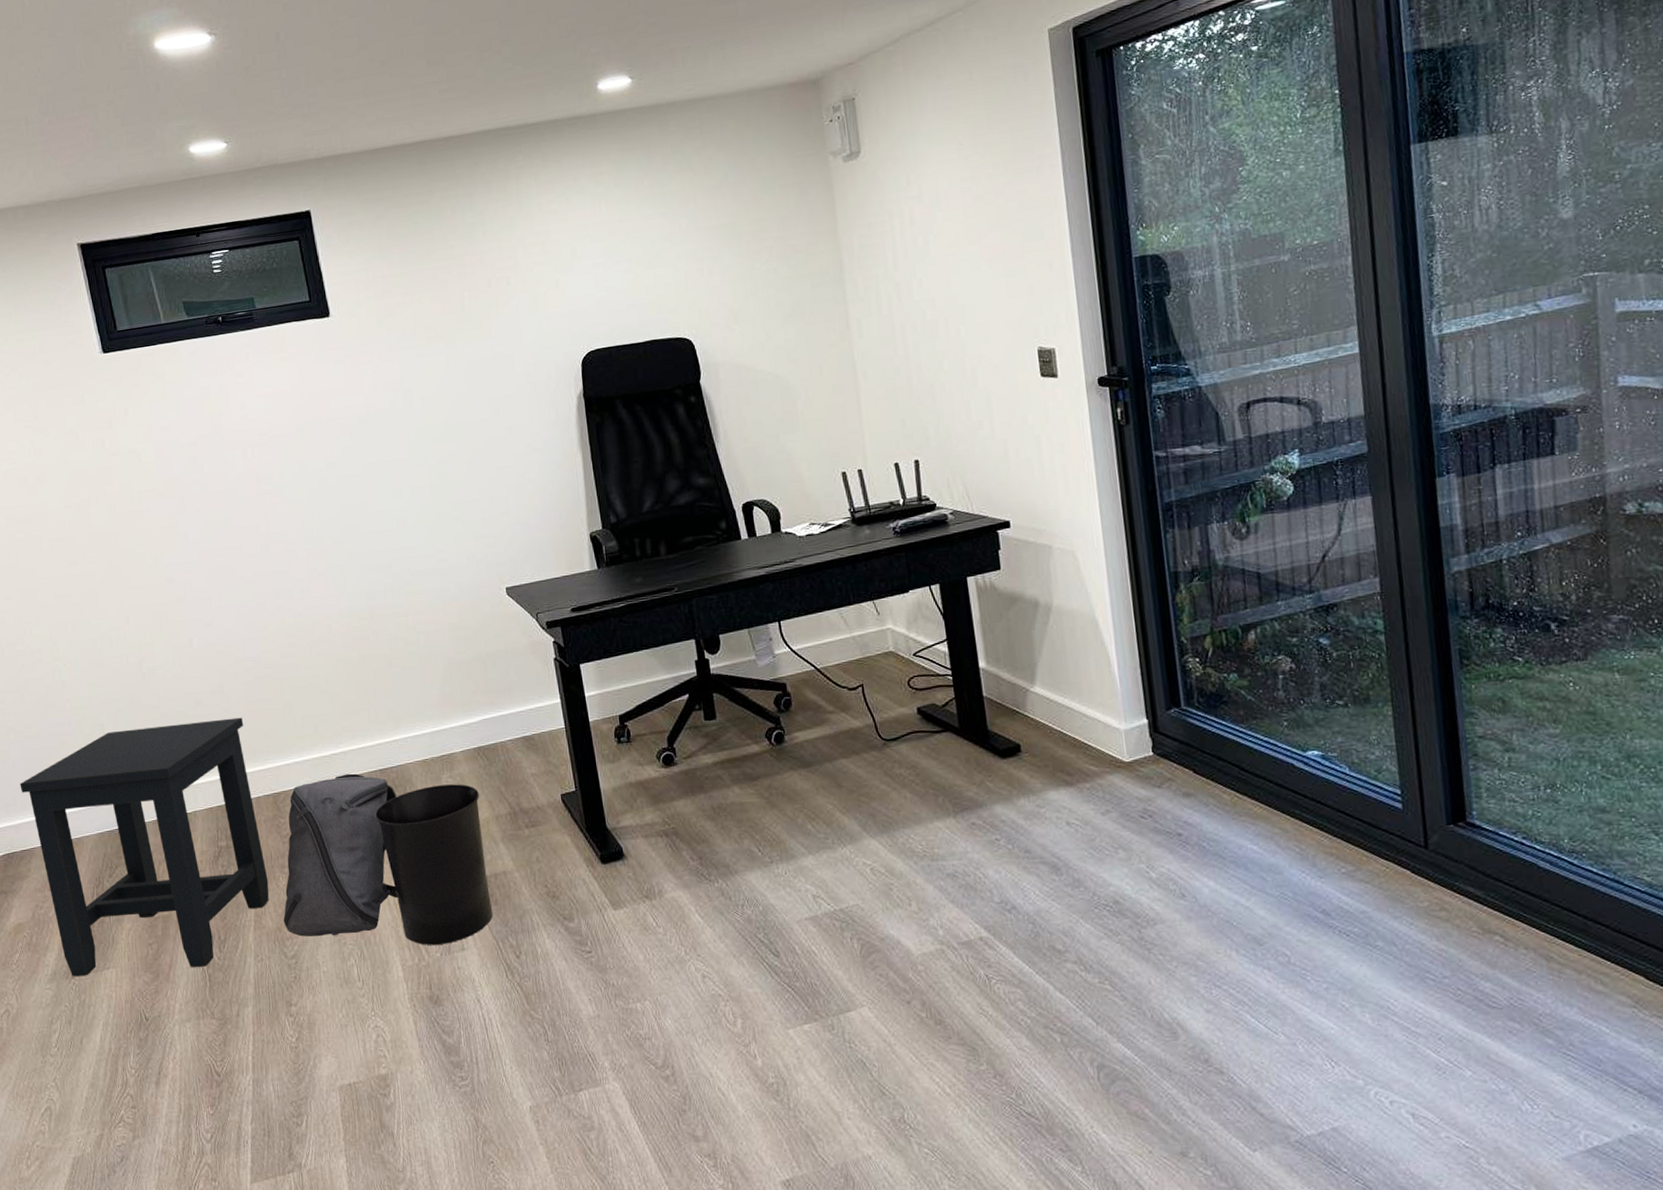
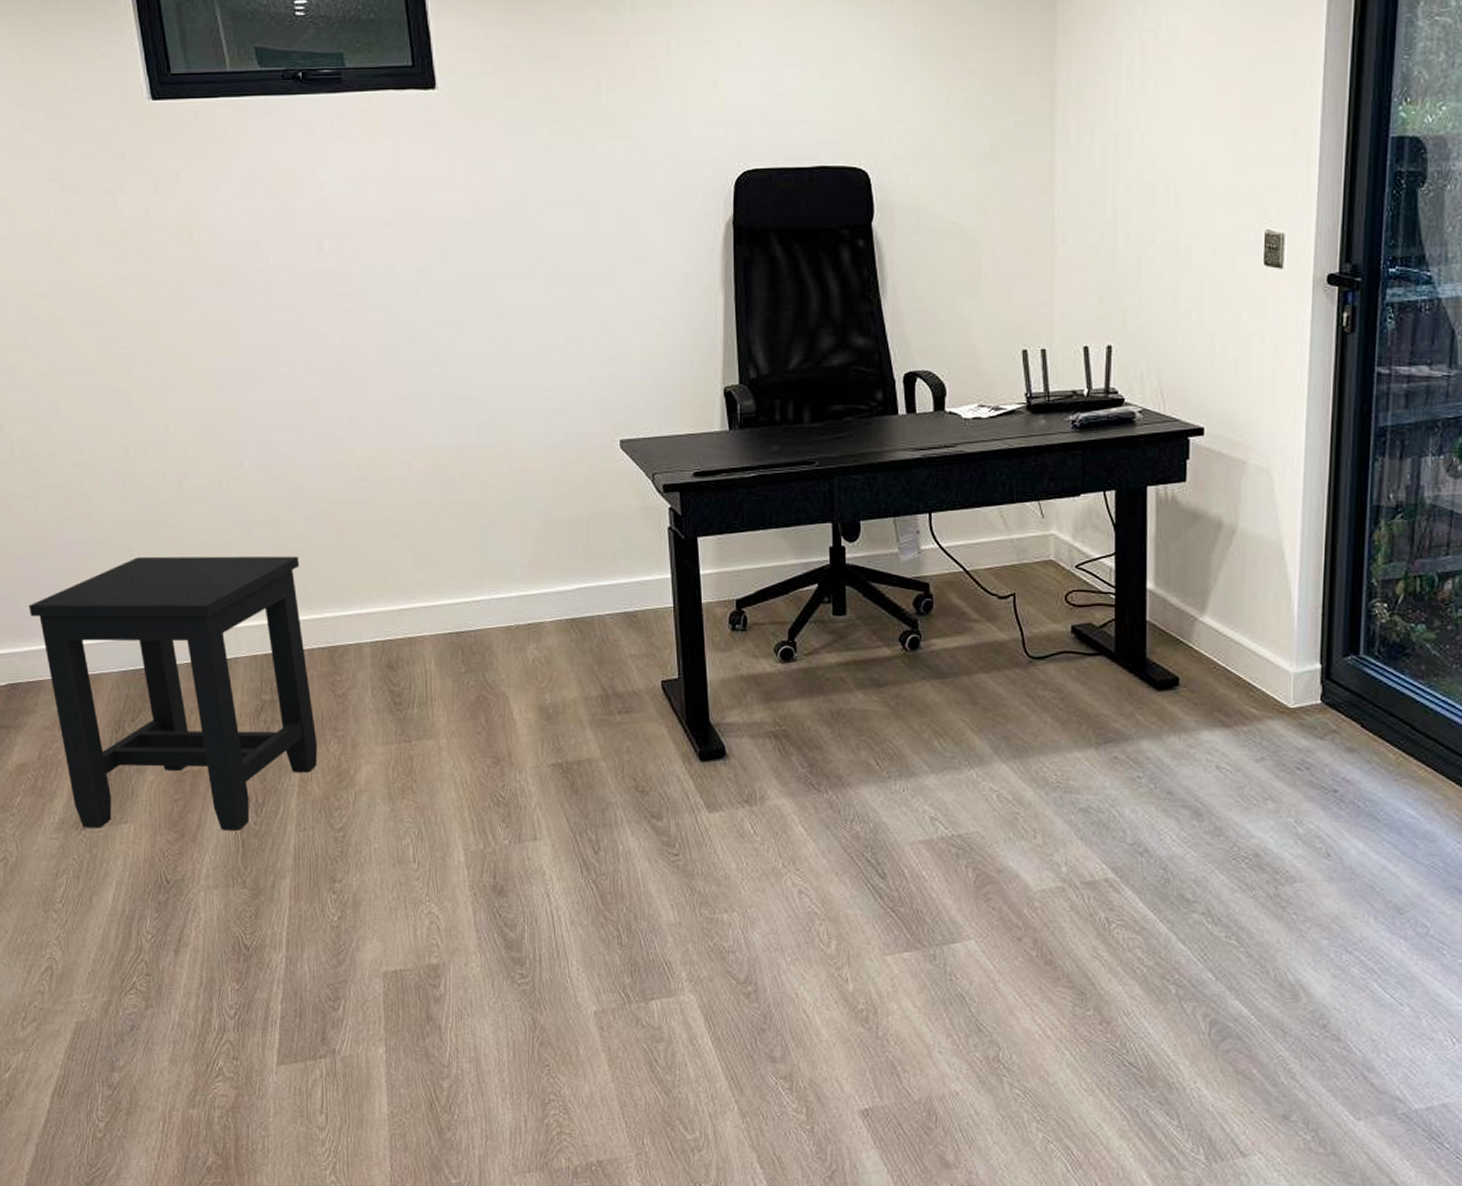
backpack: present [283,773,398,937] -> none [332,633,473,811]
waste bin: present [375,784,493,945] -> none [446,656,572,832]

